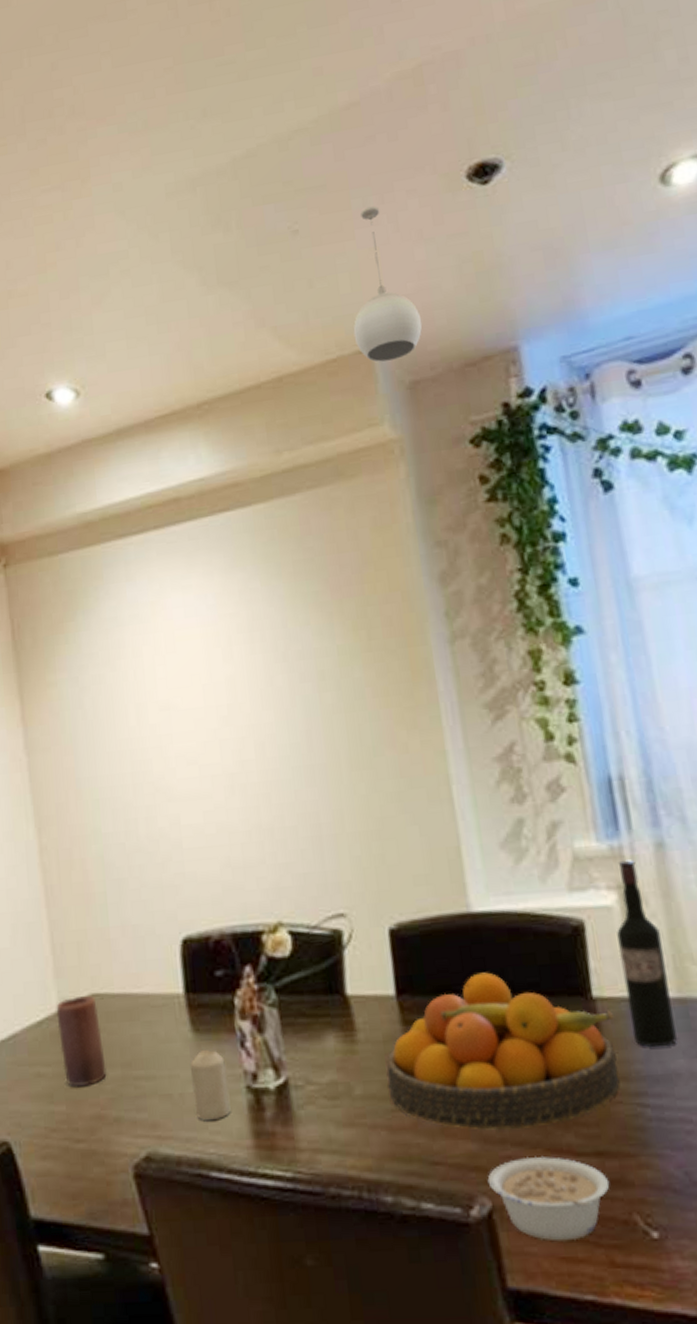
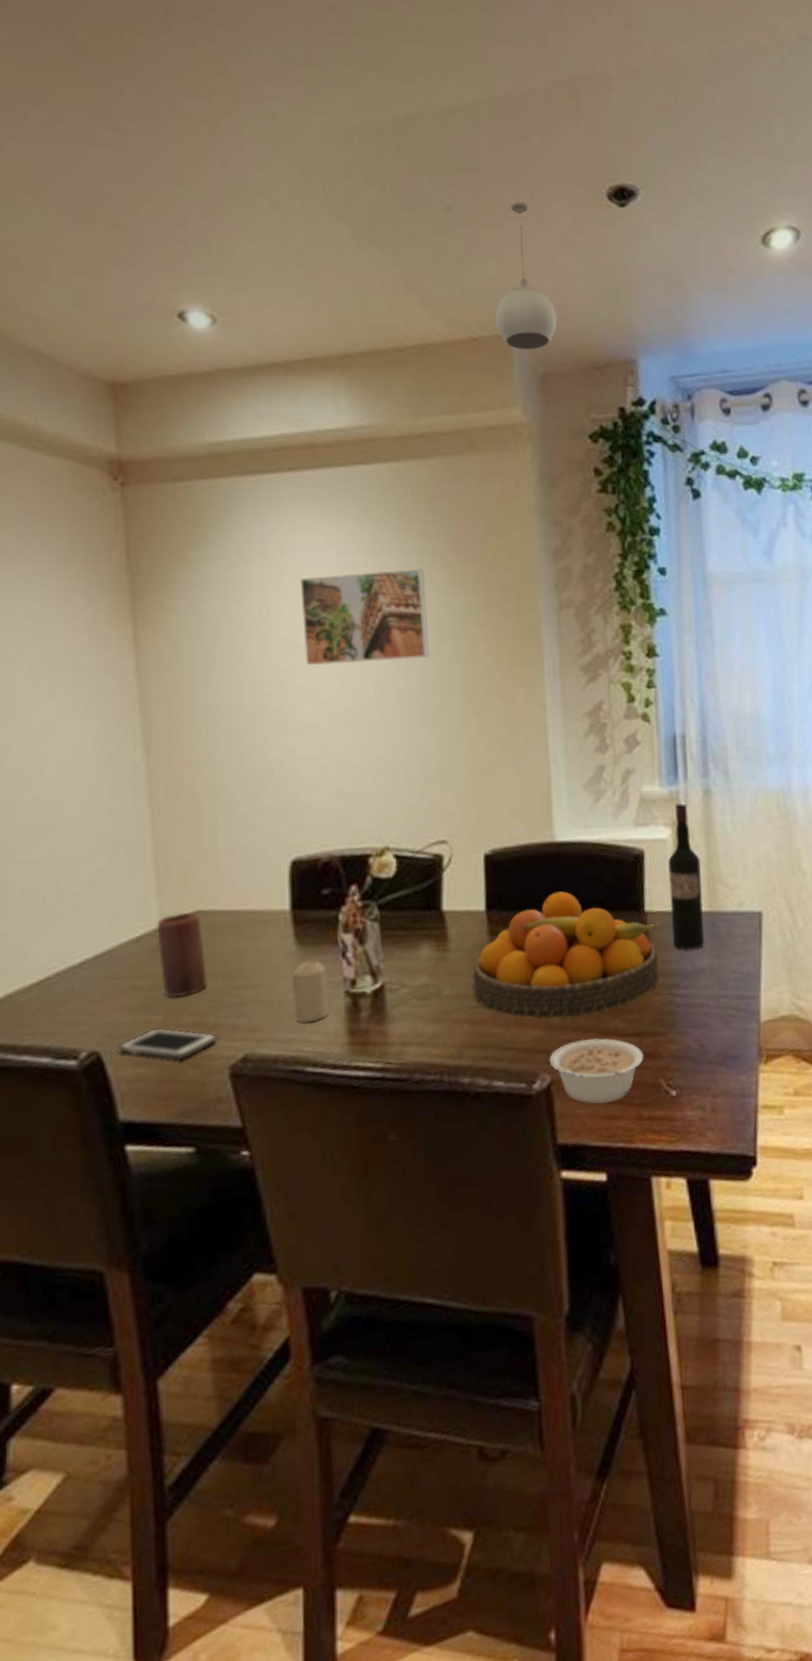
cell phone: none [26,1119,120,1156] -> present [118,1027,218,1061]
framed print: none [172,613,311,728] -> present [300,569,430,666]

